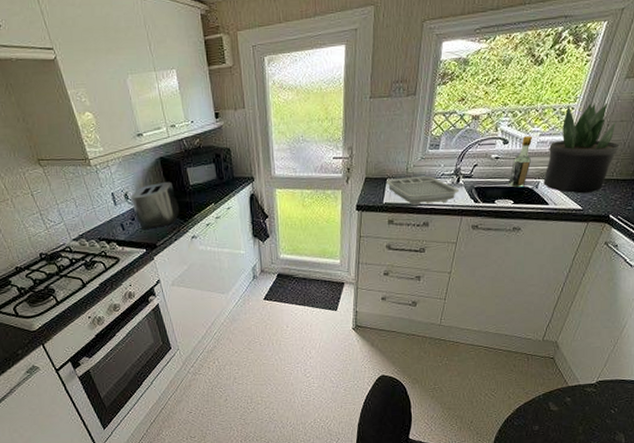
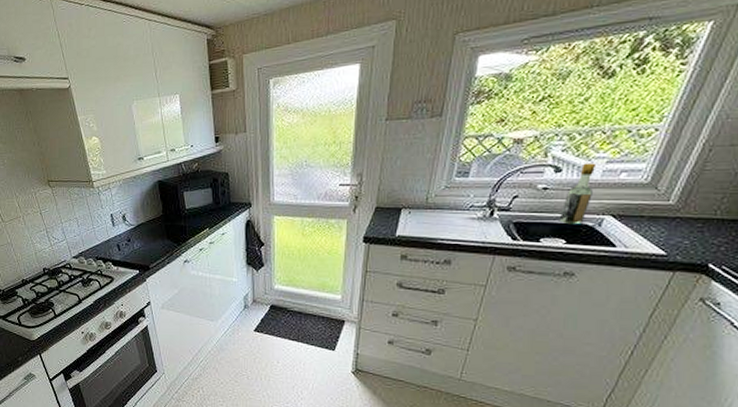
toaster: present [130,181,180,229] -> none [127,204,174,251]
dish rack: present [386,176,459,206] -> none [400,208,492,241]
planter: present [543,102,621,194] -> none [609,122,730,235]

